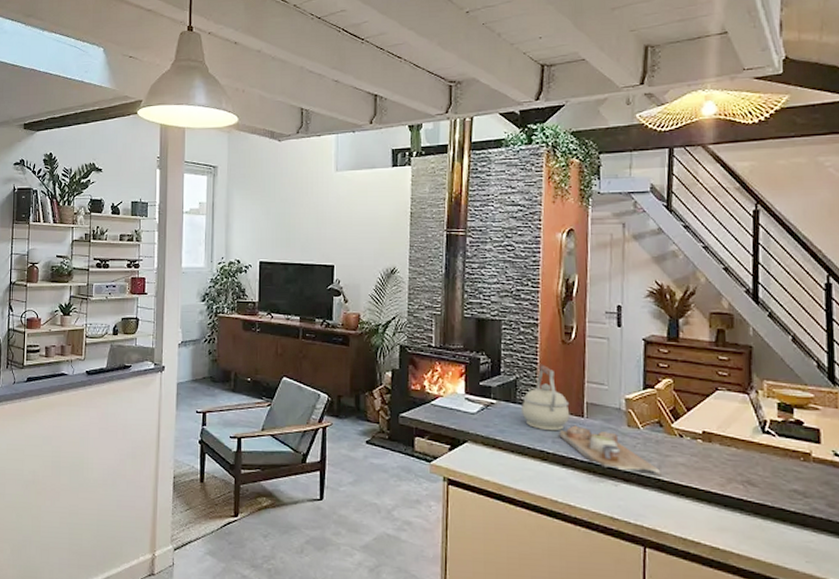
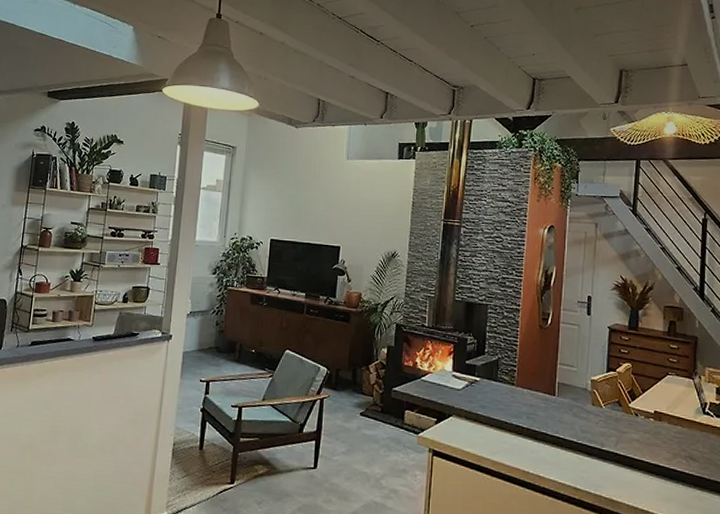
kettle: present [522,364,570,431] -> none [502,346,544,408]
cutting board: present [559,425,662,476] -> none [533,403,619,450]

